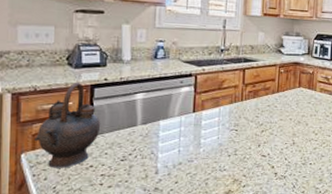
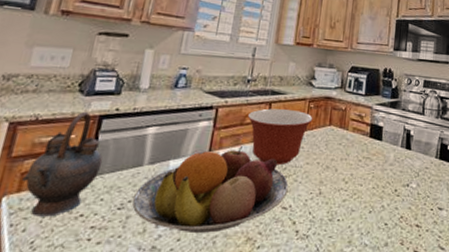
fruit bowl: none [133,107,266,177] -> present [132,146,289,233]
mixing bowl: none [224,74,284,122] -> present [247,108,313,166]

